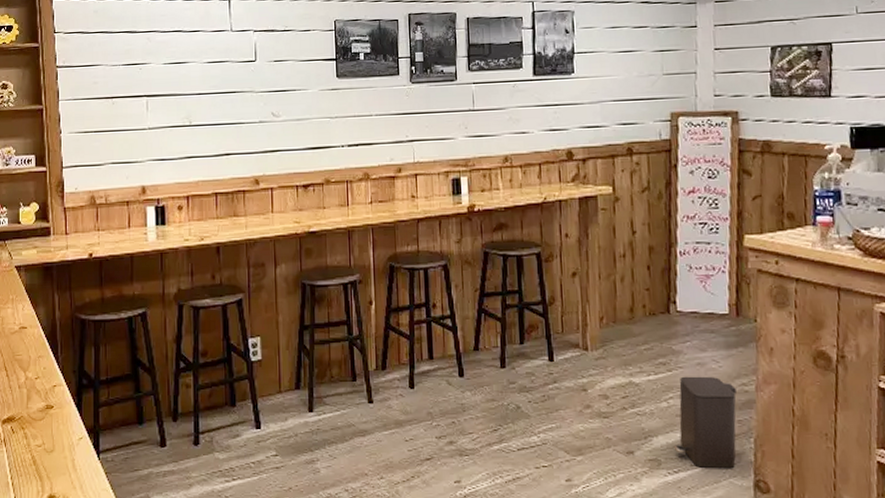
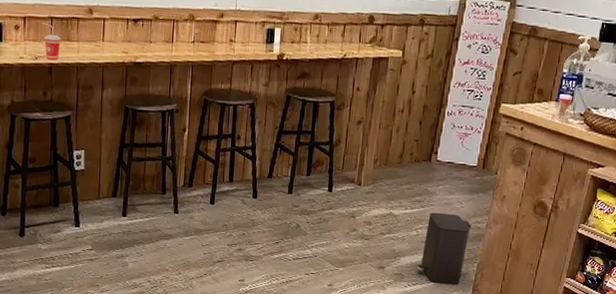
beverage cup: none [206,199,227,239] -> present [41,22,61,60]

